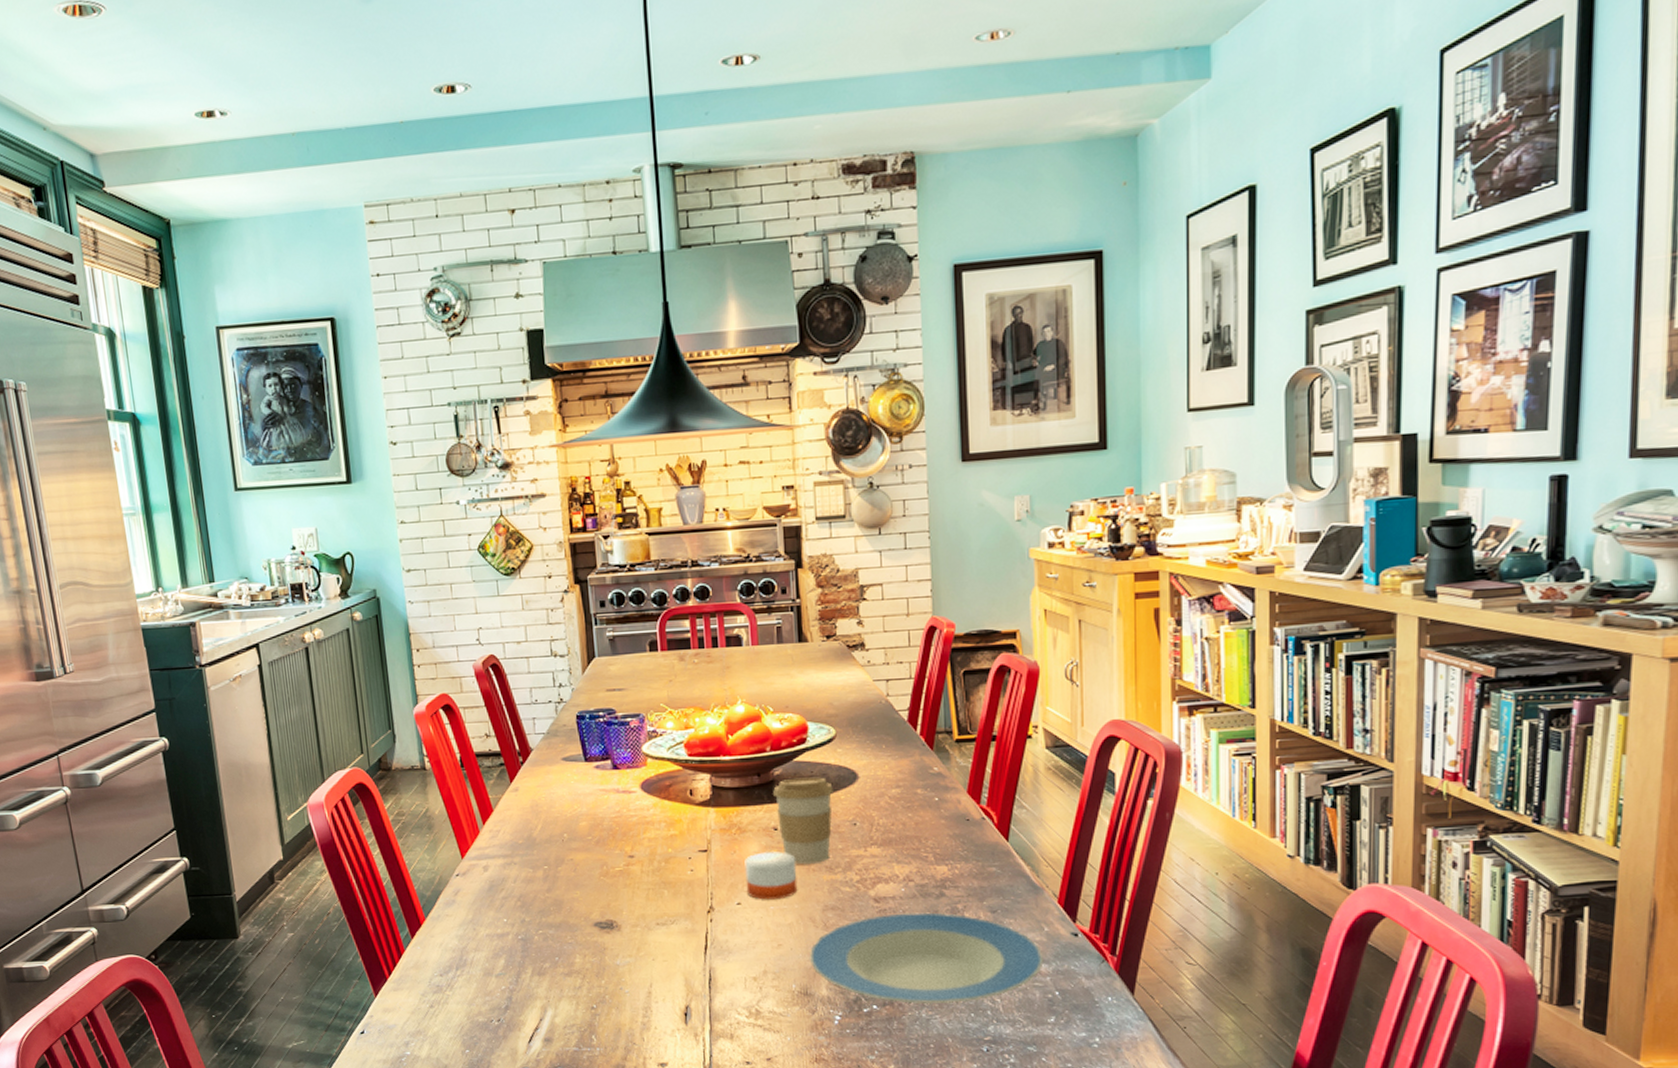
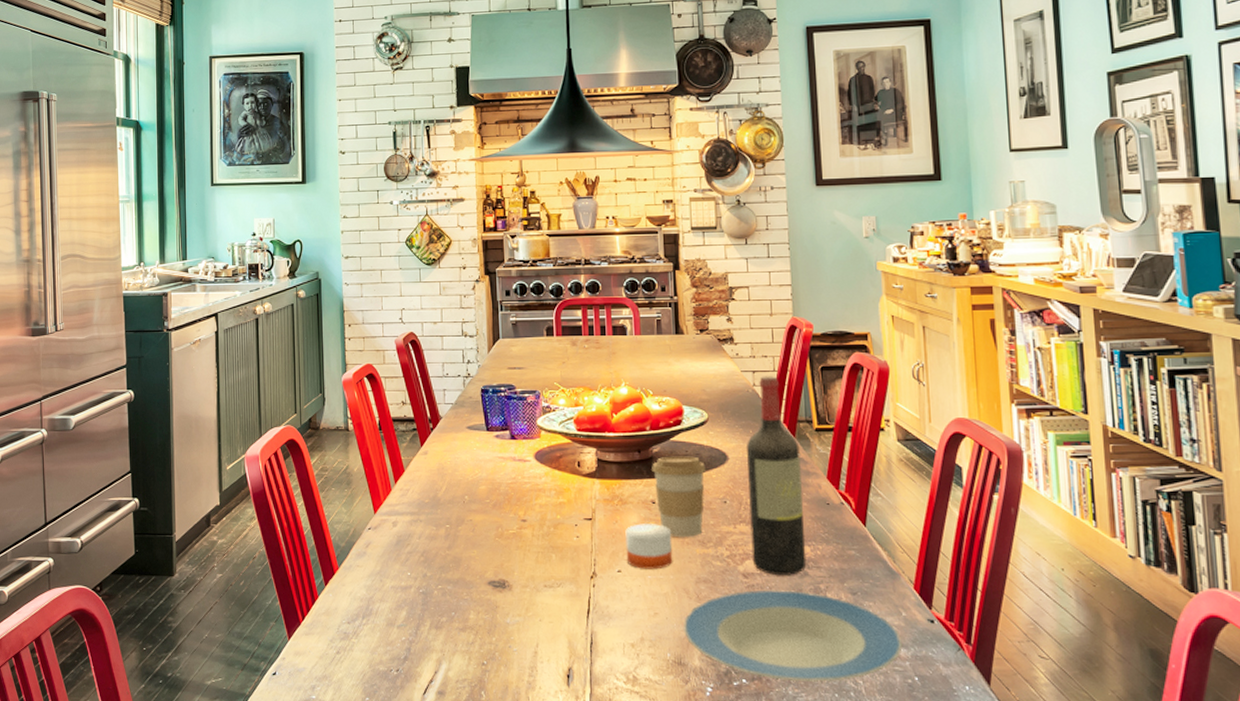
wine bottle: none [878,684,944,897] -> present [746,376,807,575]

